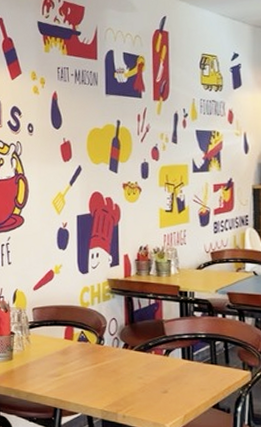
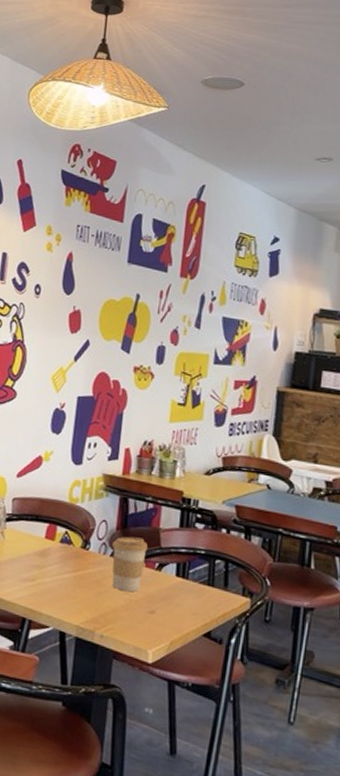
coffee cup: none [123,329,155,377] -> present [112,536,149,592]

